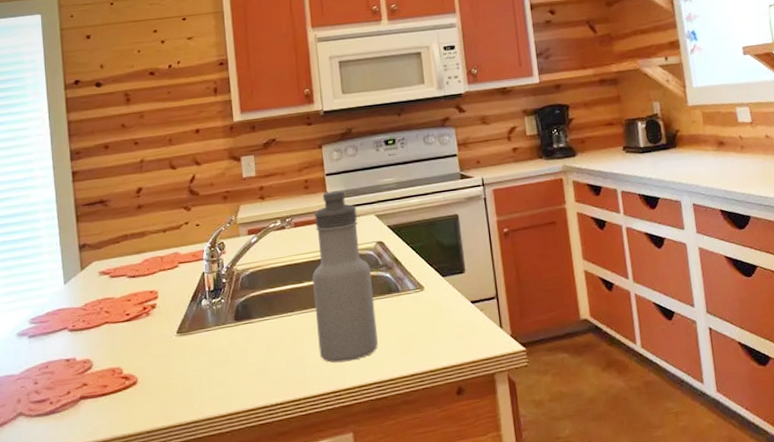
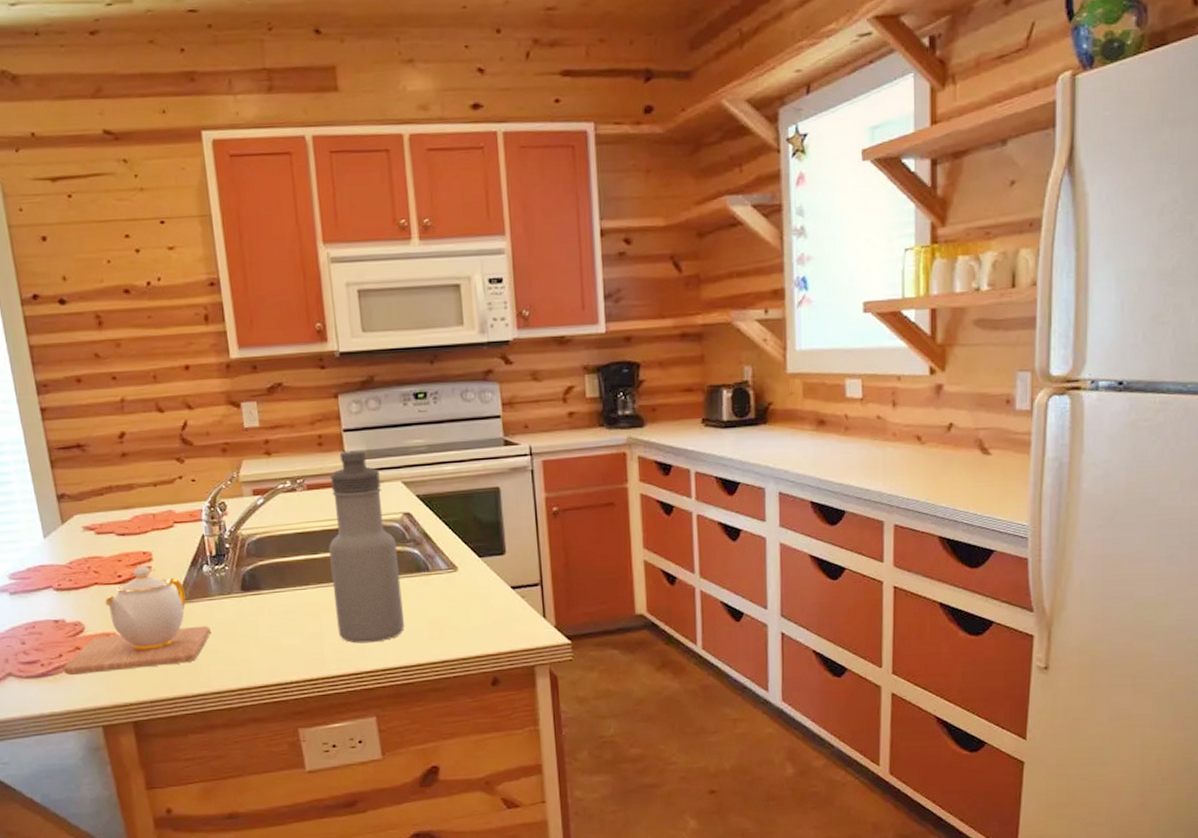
teapot: none [70,304,206,412] -> present [63,566,211,676]

